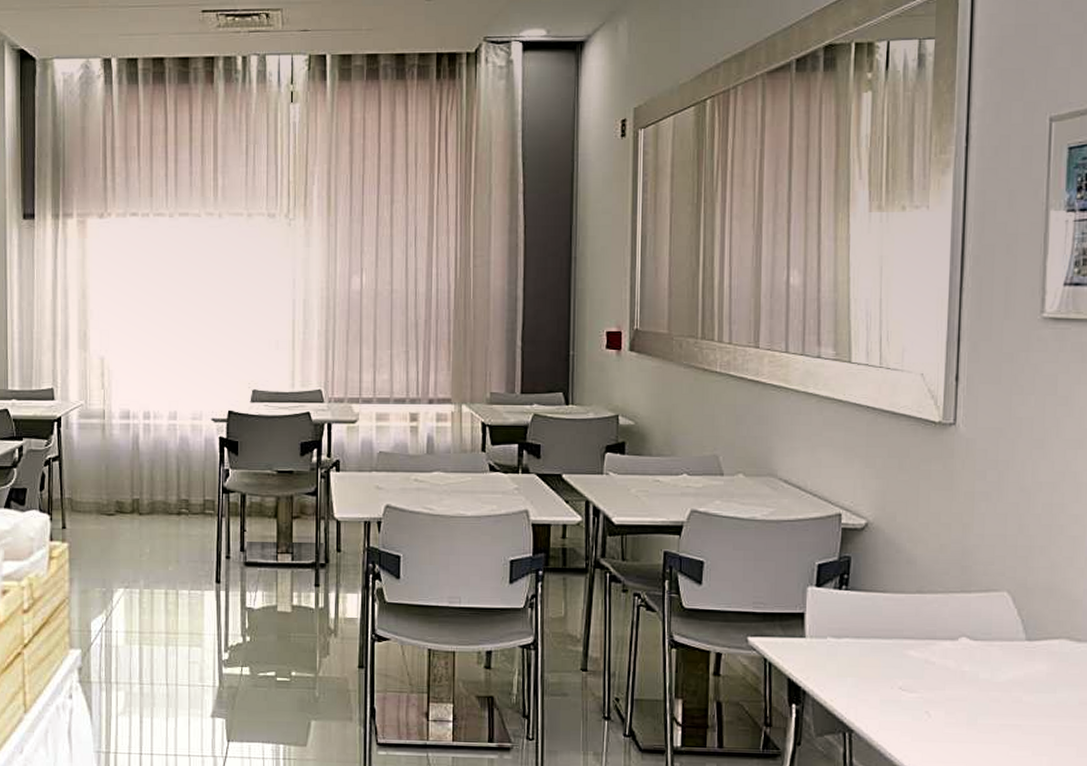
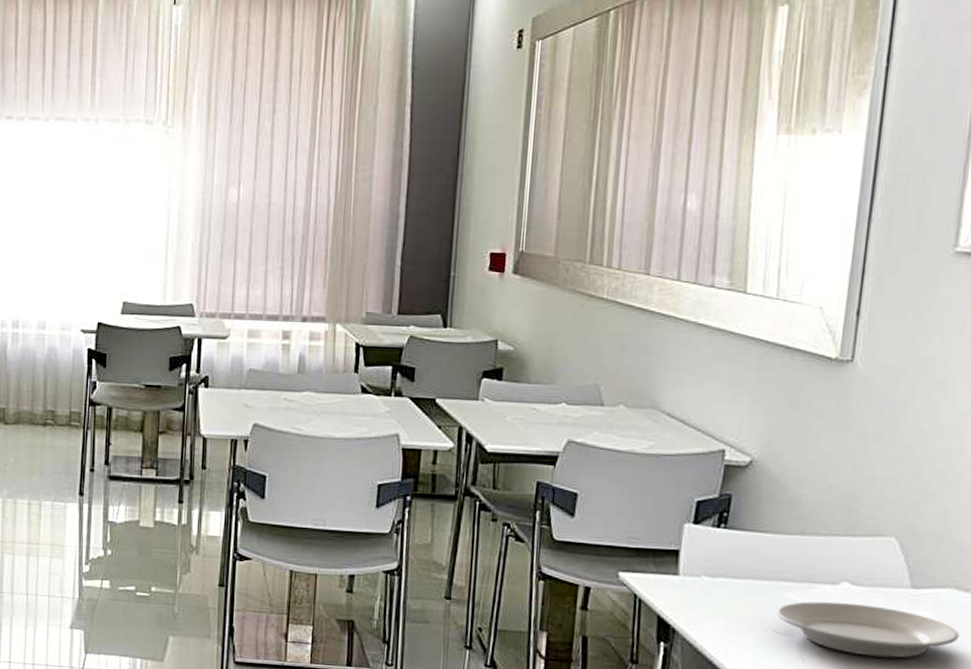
plate: none [901,657,1075,710] -> present [776,601,960,658]

